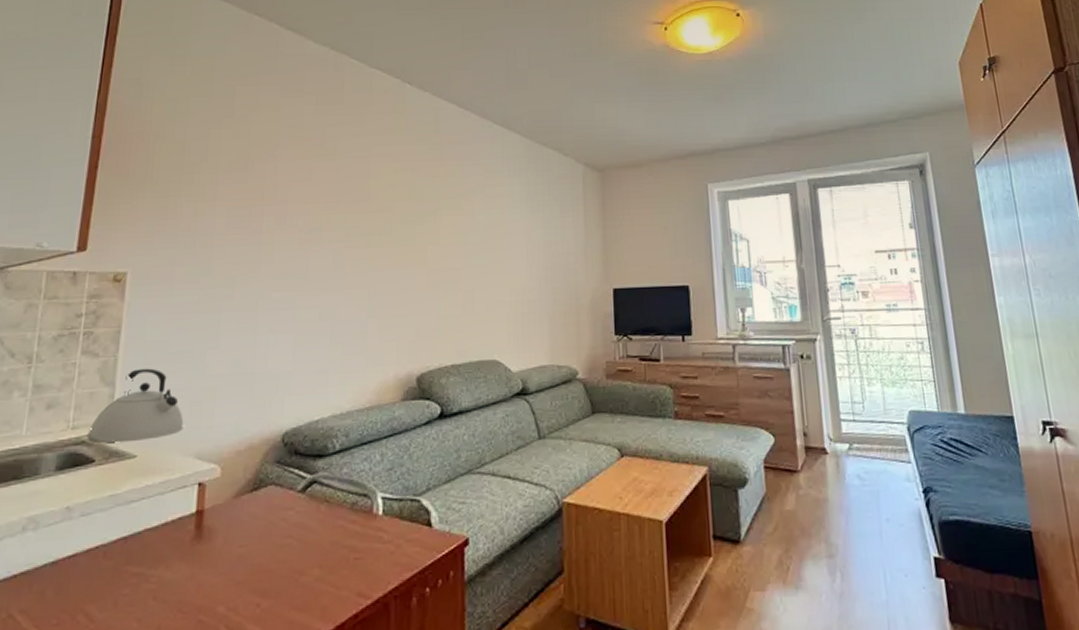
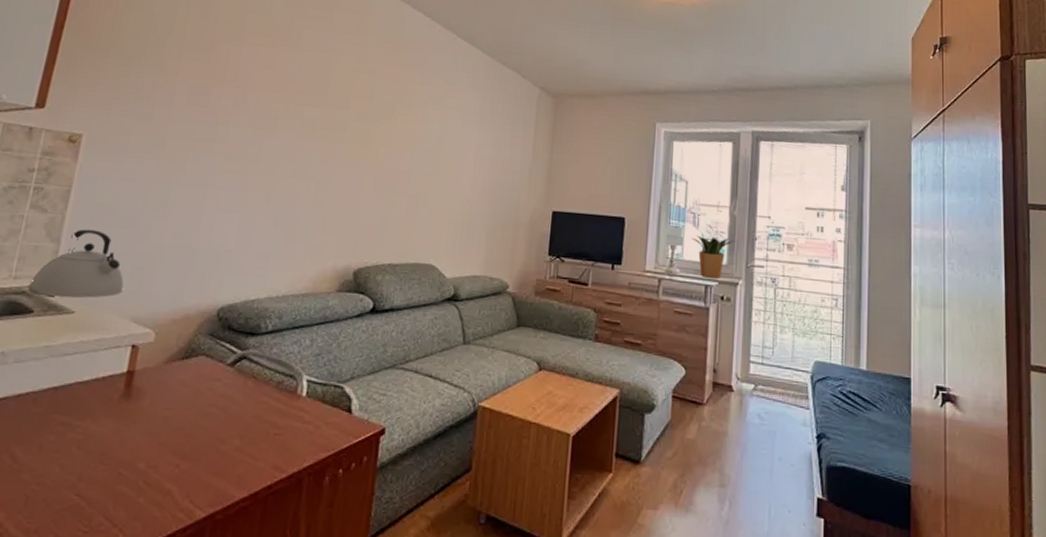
potted plant: none [760,292,807,339] -> present [691,235,735,280]

